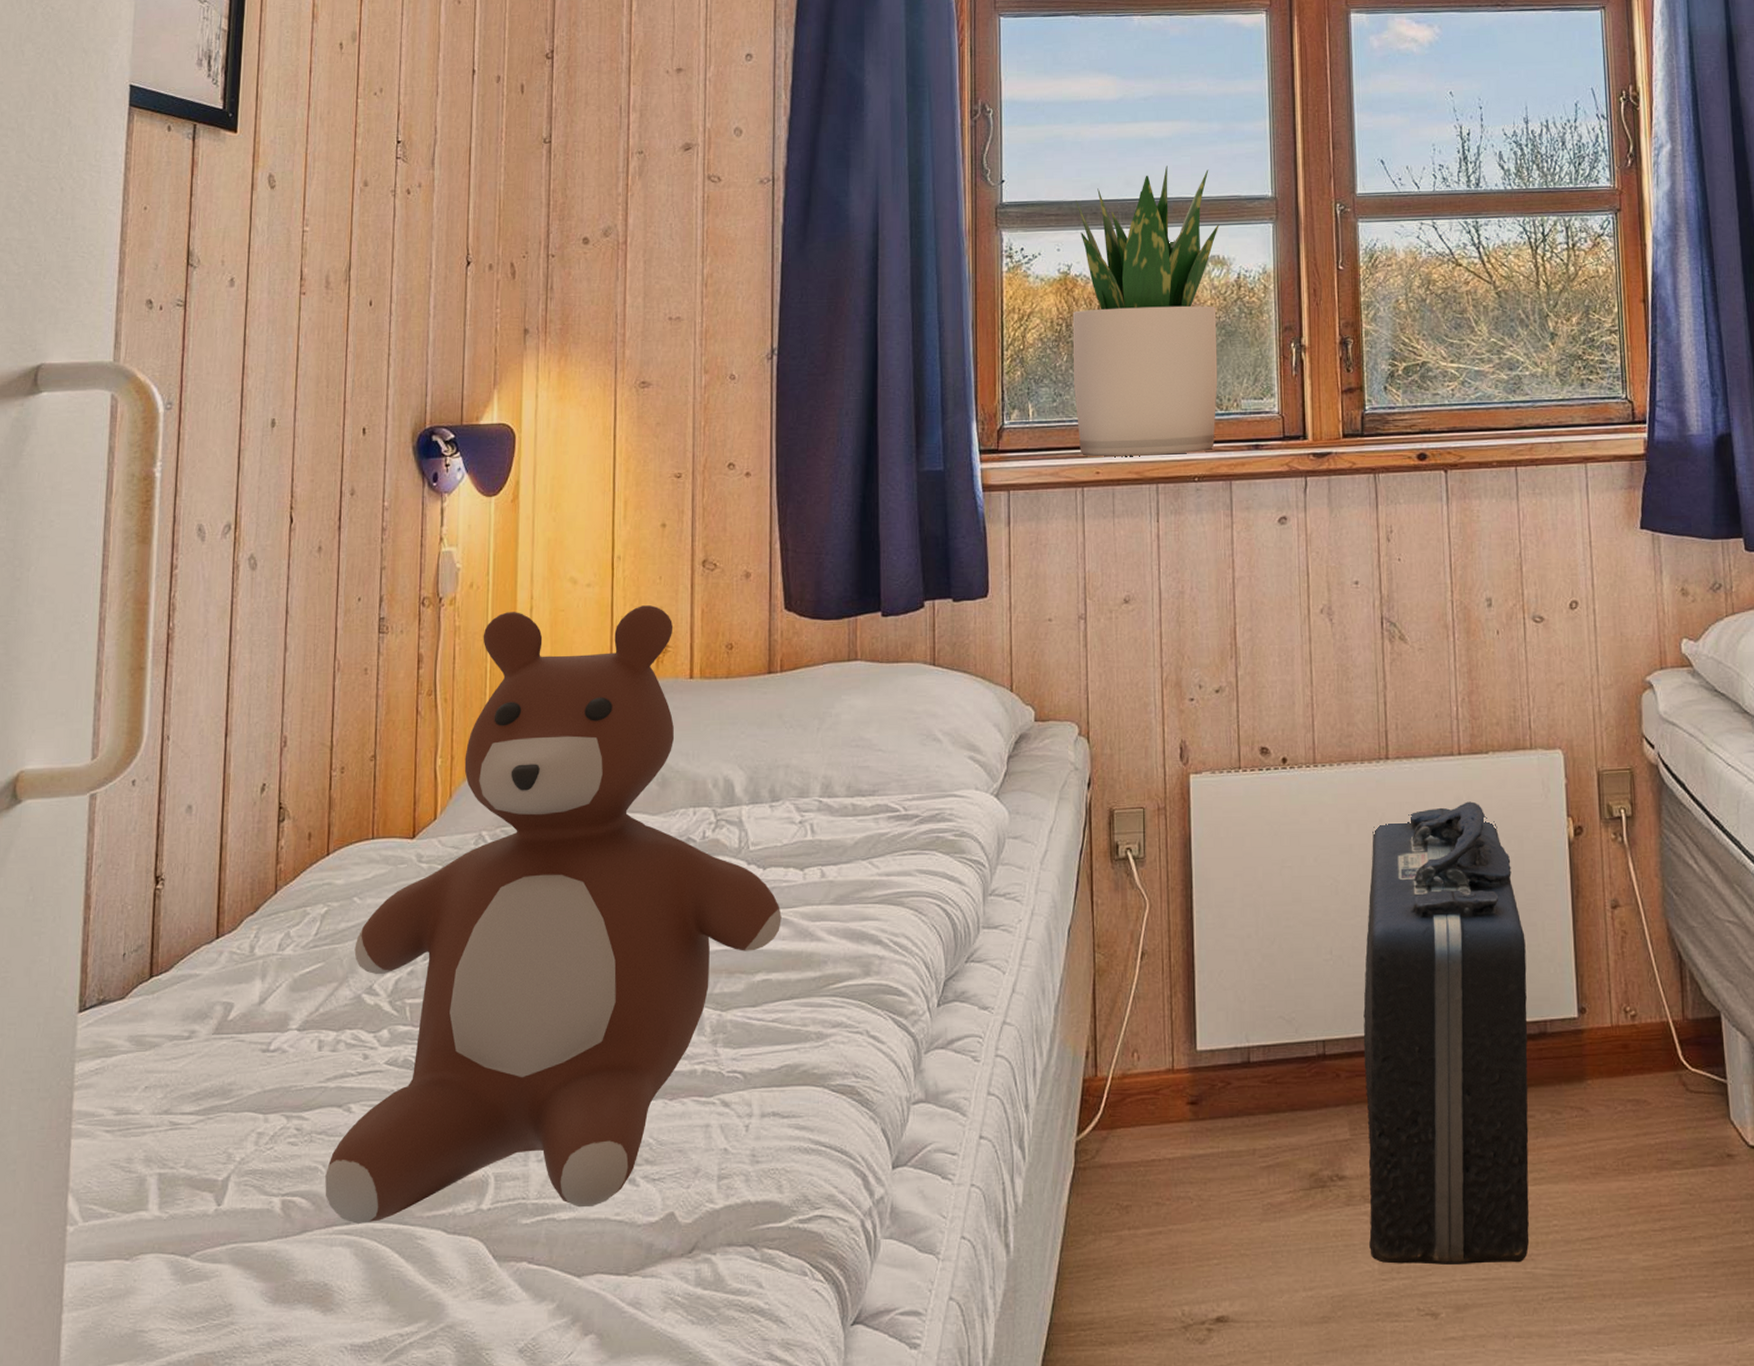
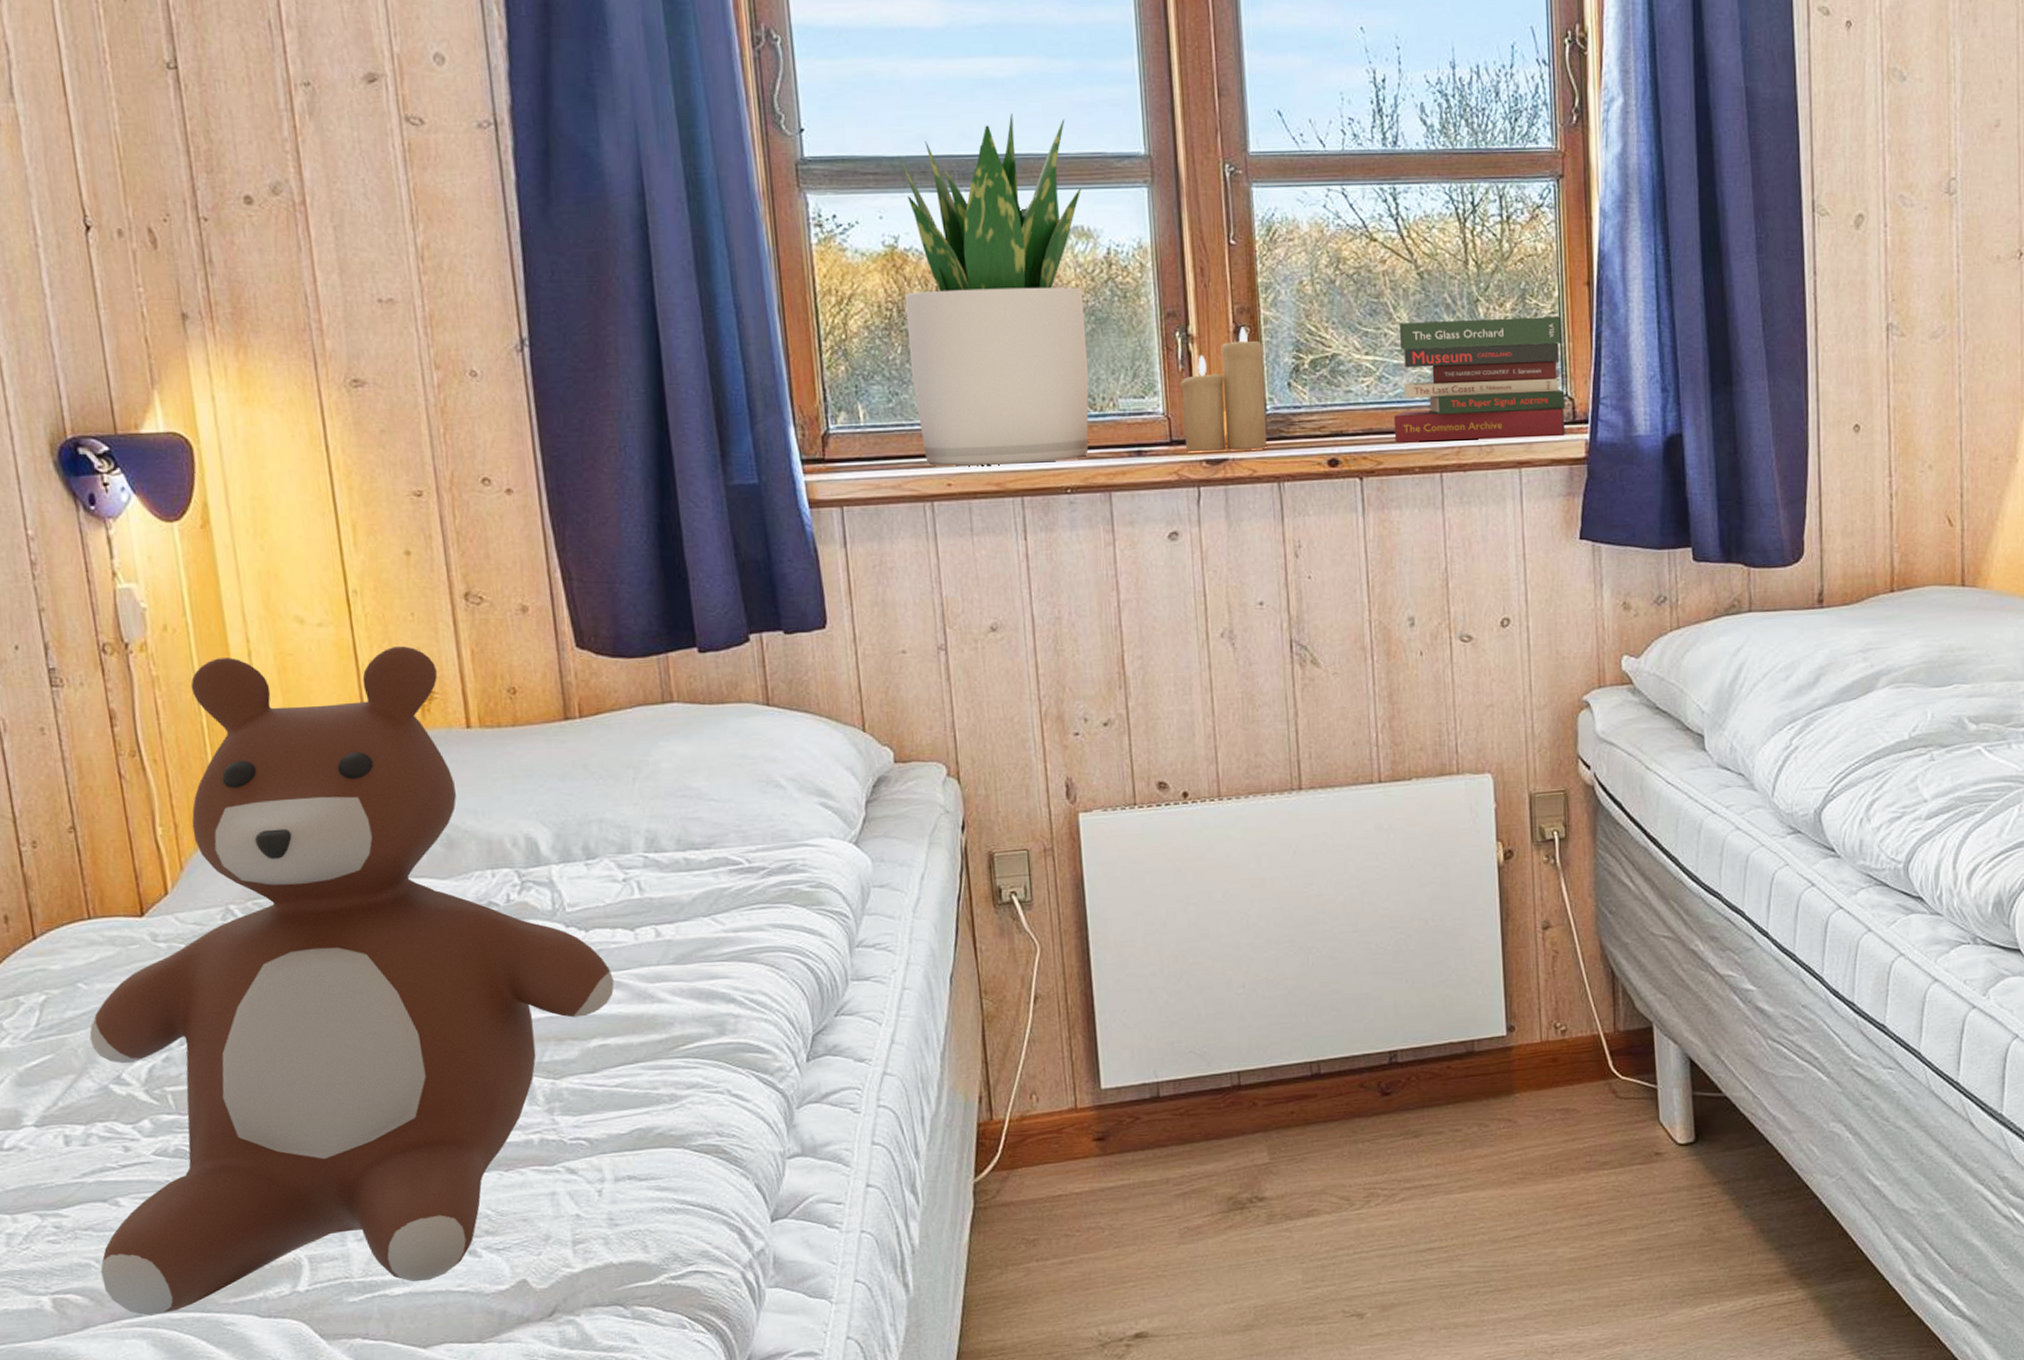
candle: none [1294,338,1366,447] -> present [1181,327,1267,453]
suitcase: present [1363,801,1530,1265] -> none [1280,829,1456,1274]
books: none [1474,329,1627,440] -> present [1393,316,1566,443]

